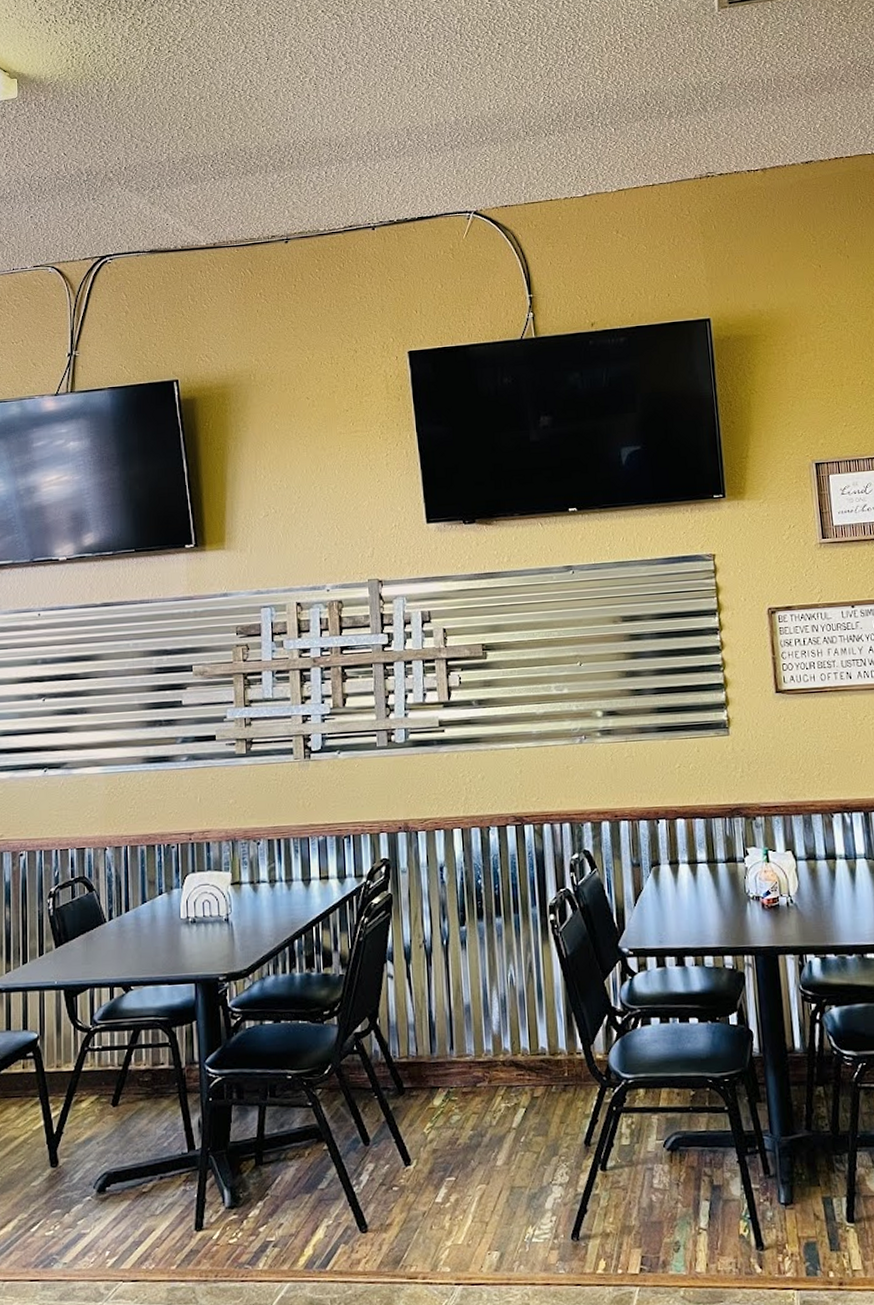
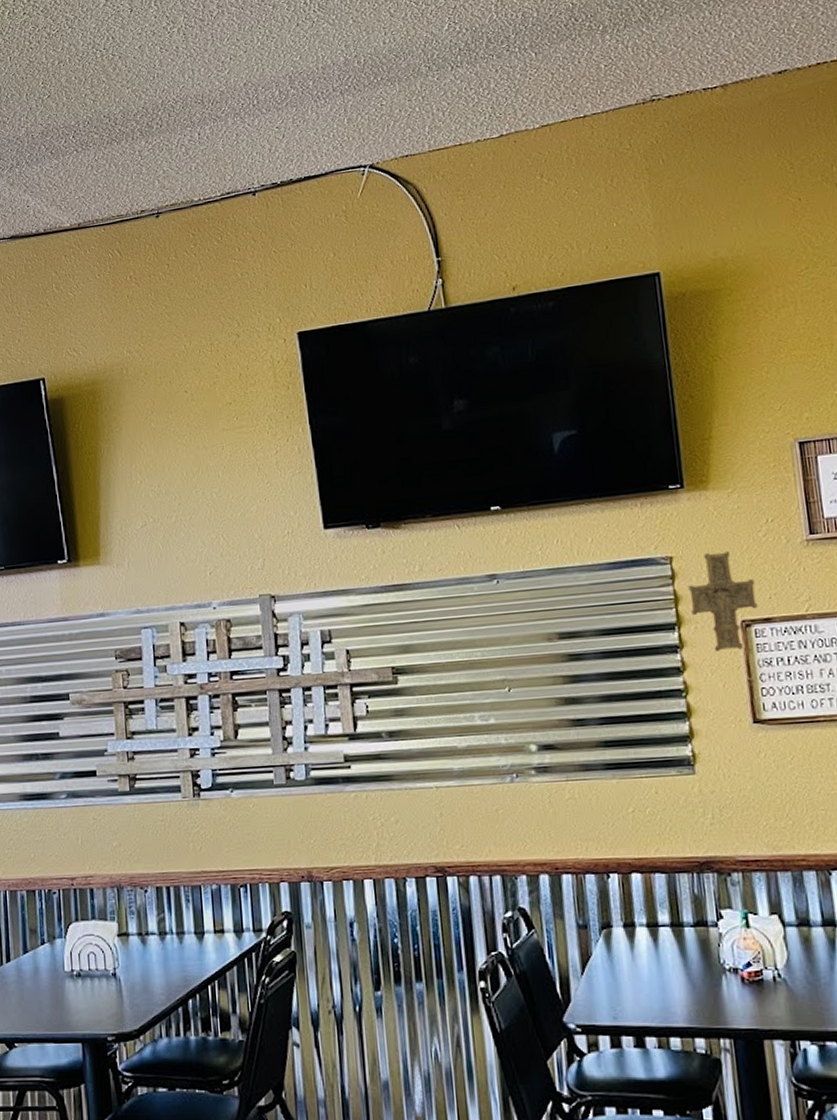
decorative cross: none [727,551,781,634] -> present [689,551,758,652]

